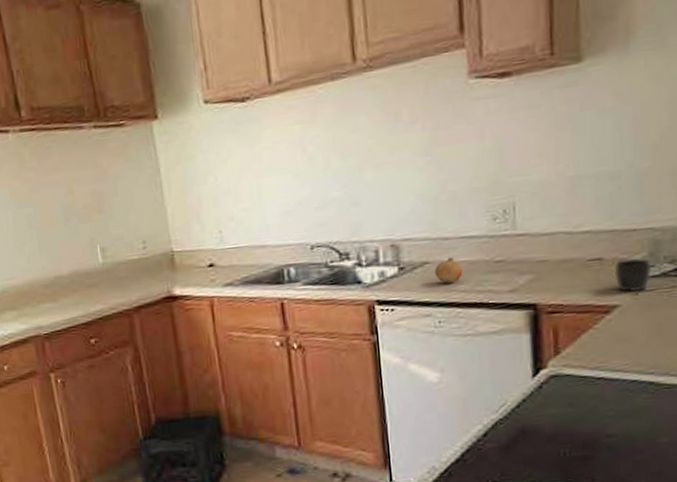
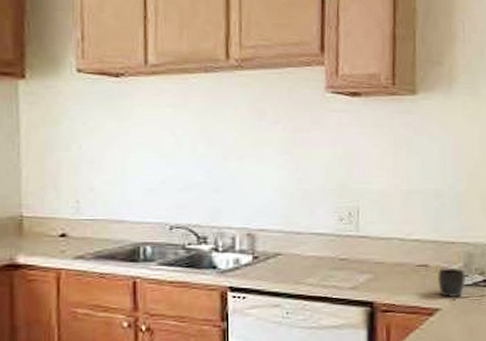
fruit: present [434,257,463,284] -> none [285,251,311,276]

